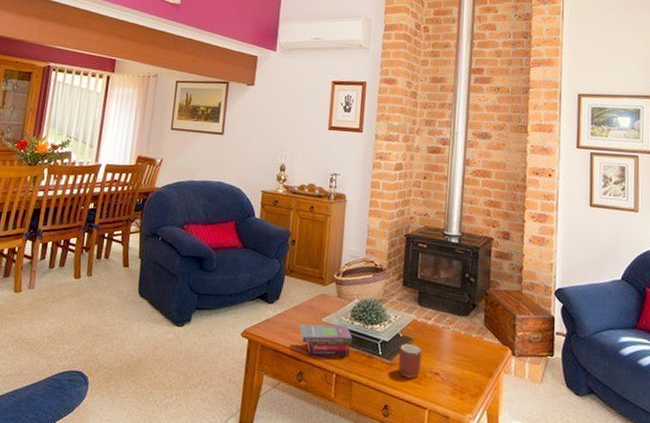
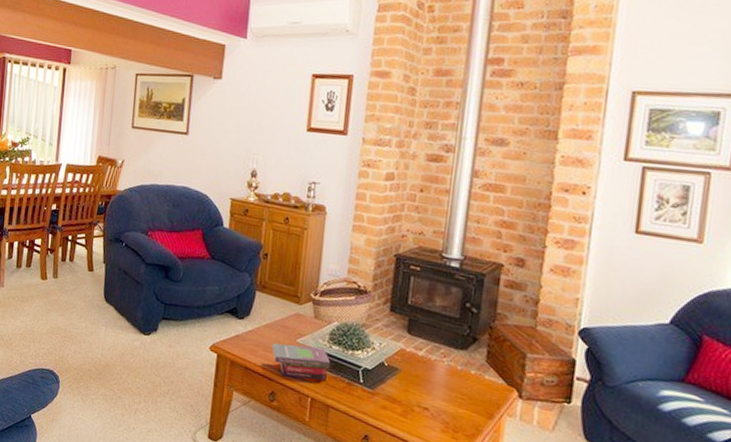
mug: present [398,344,423,378] -> none [381,373,411,411]

